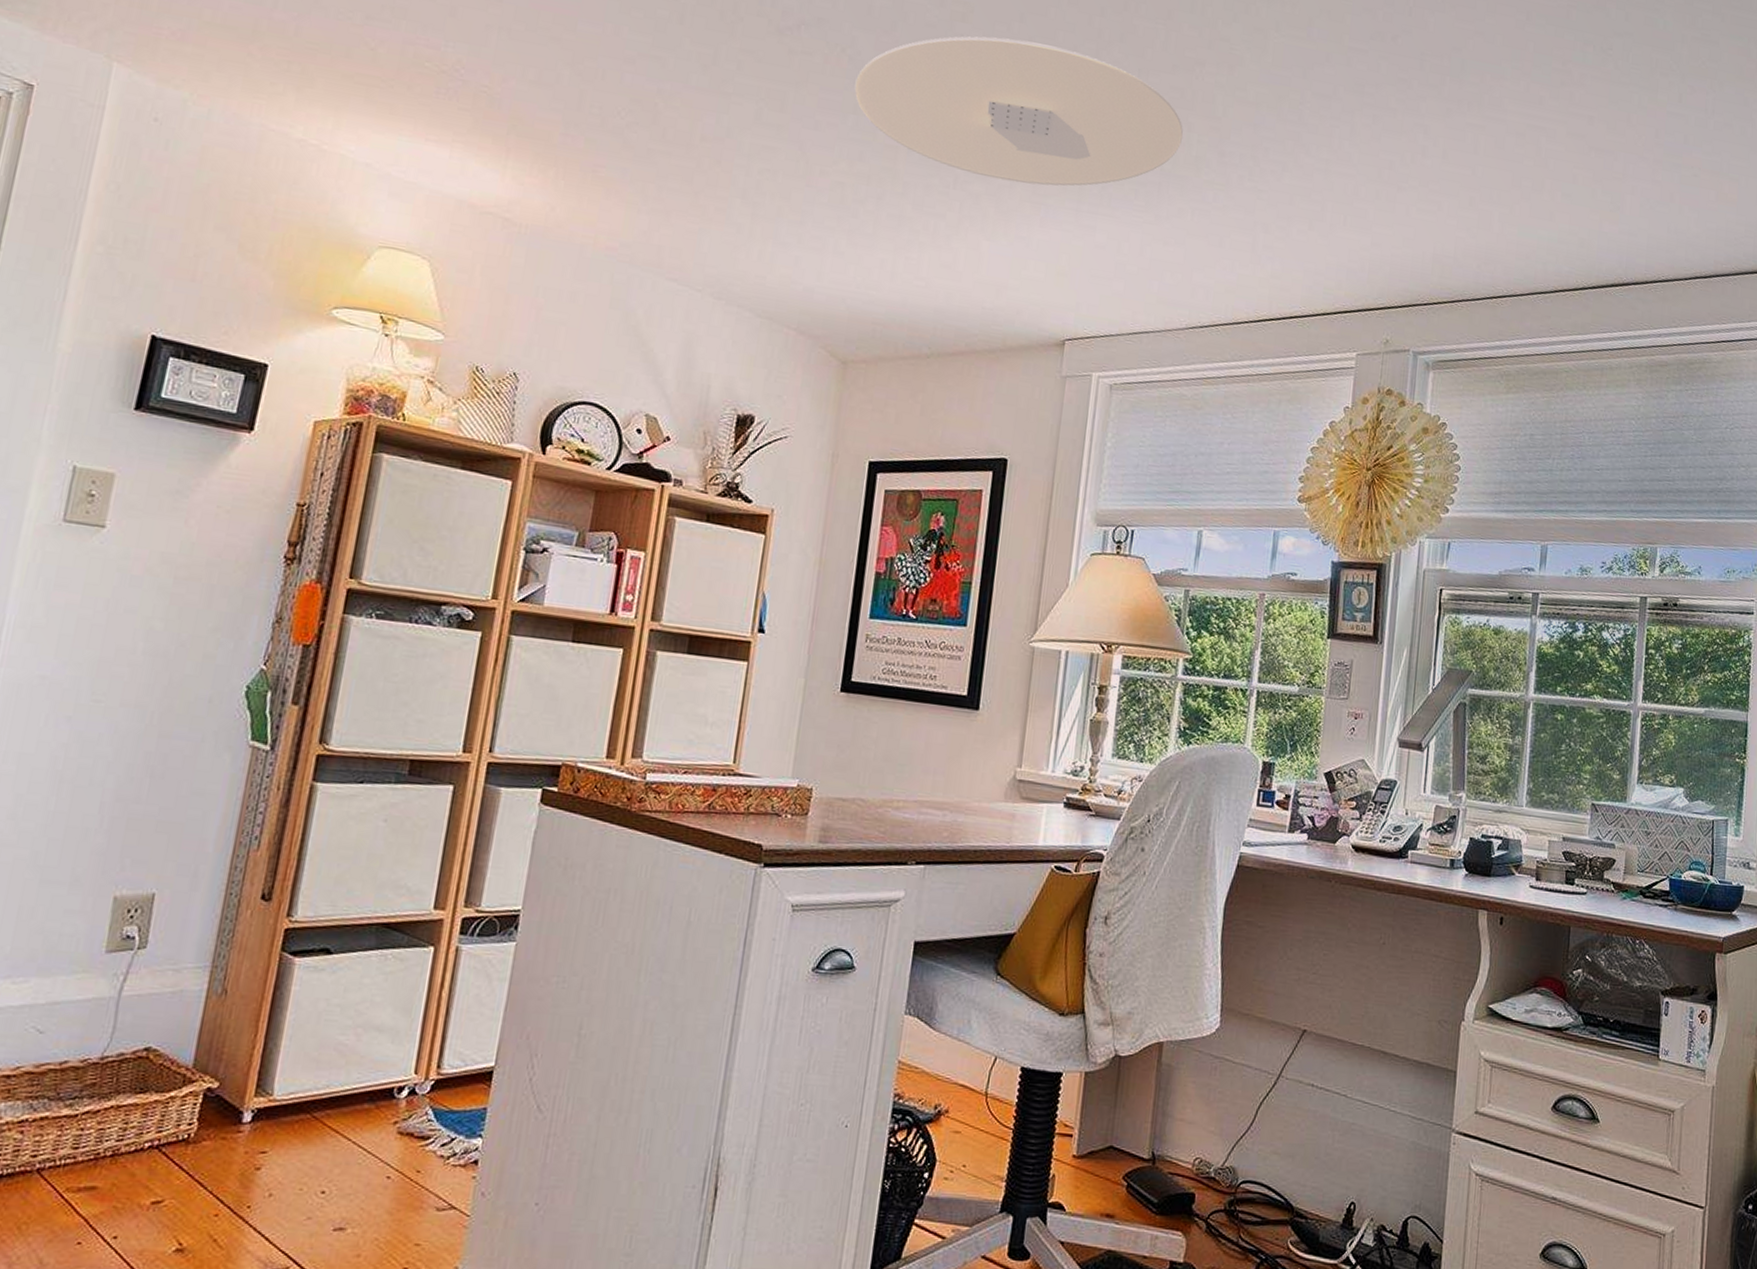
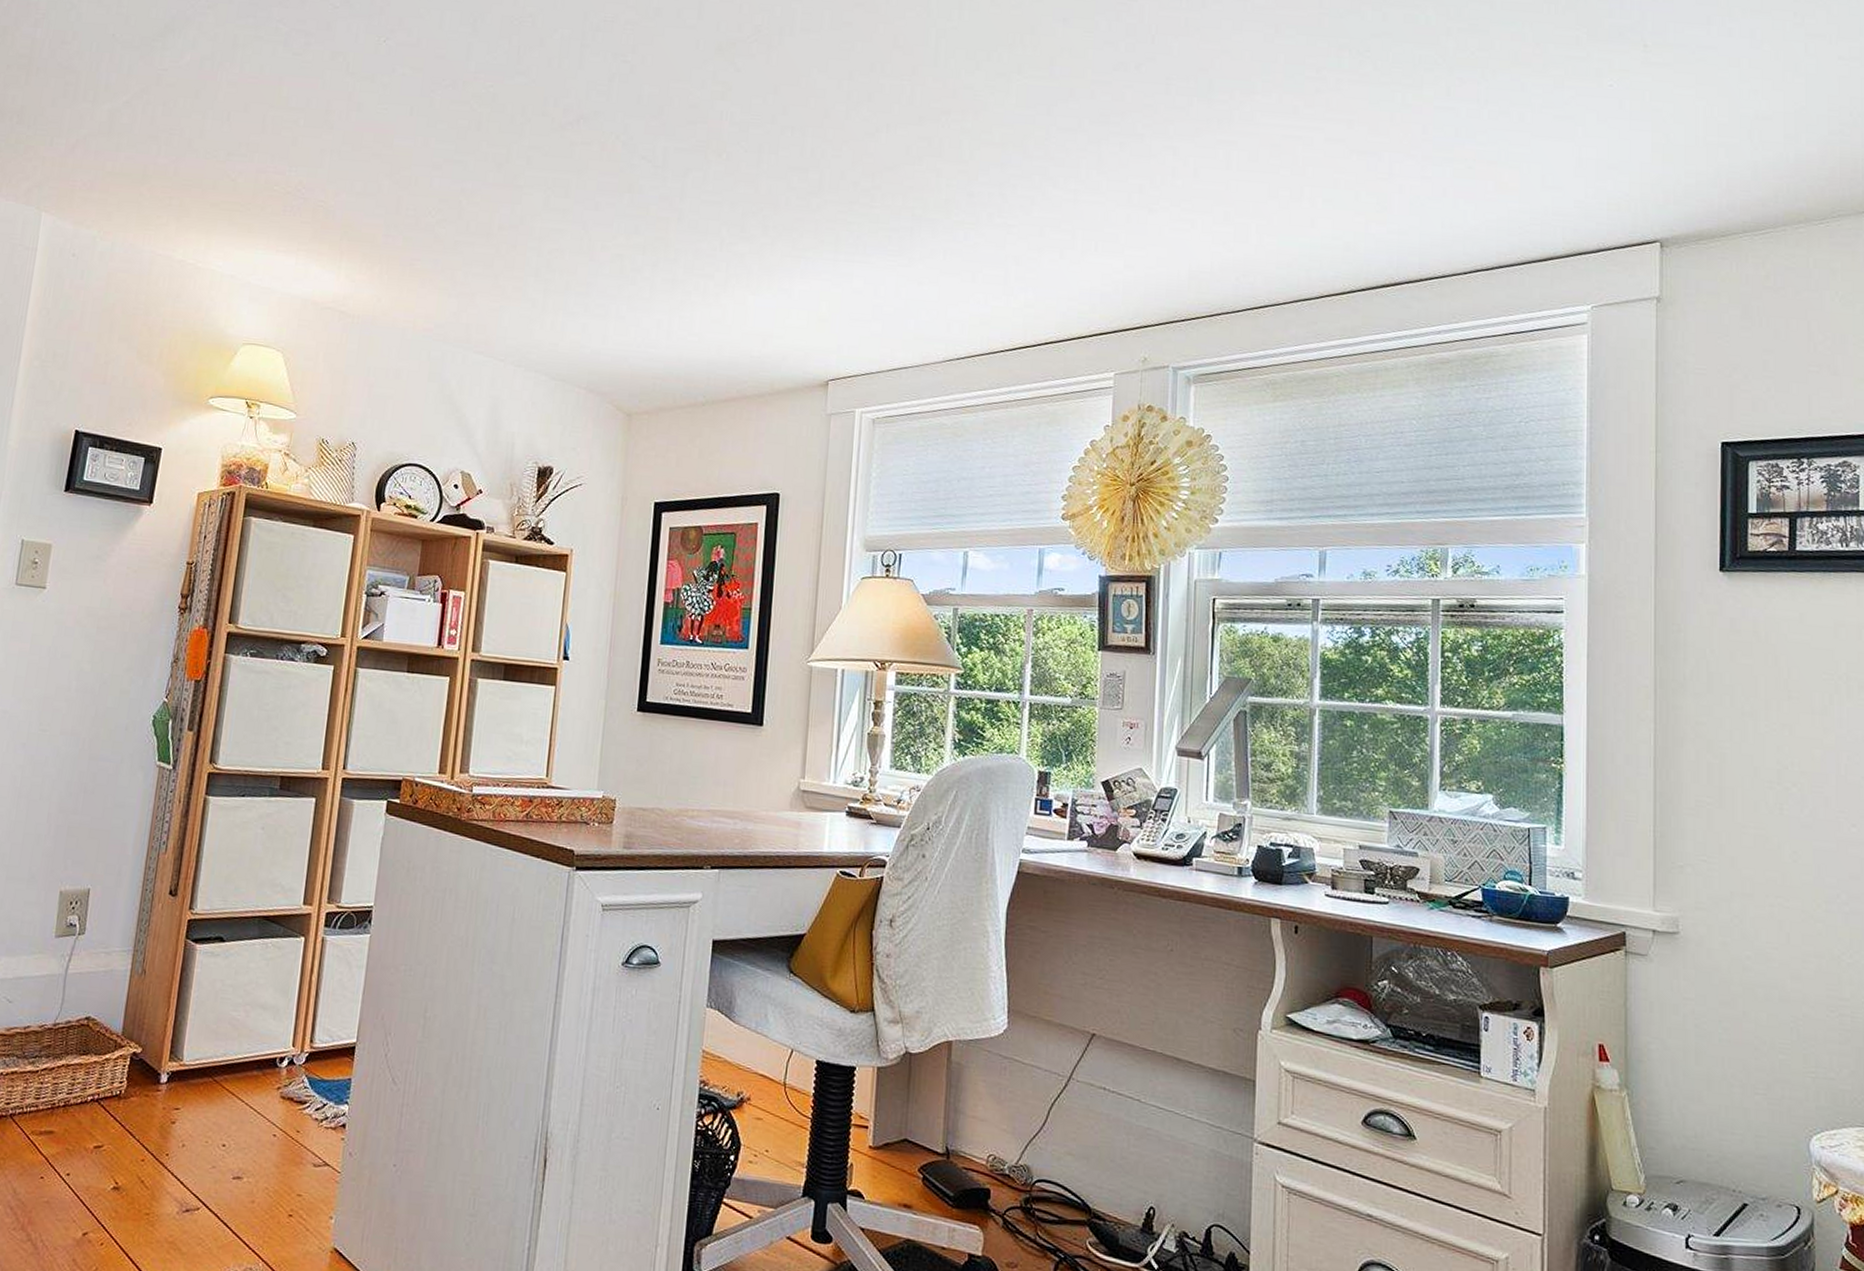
ceiling light: present [854,36,1184,187] -> none [628,110,933,241]

